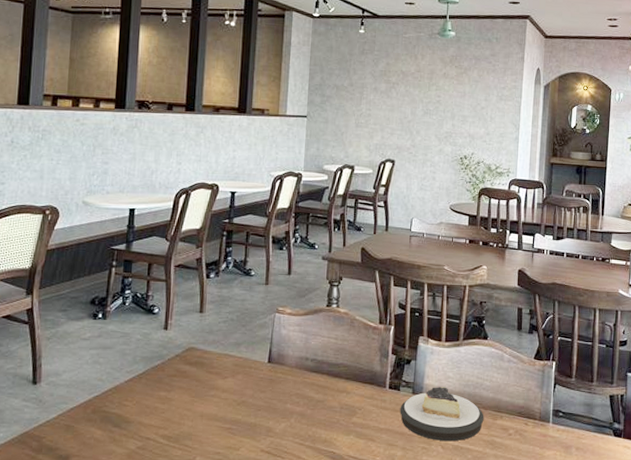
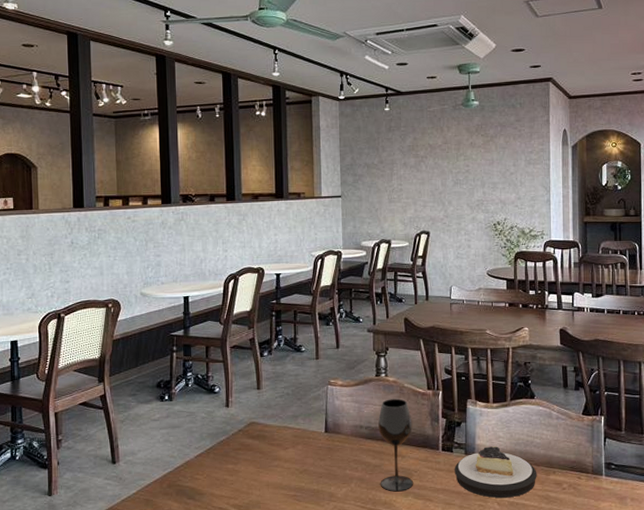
wineglass: none [321,331,361,430] -> present [378,398,414,492]

